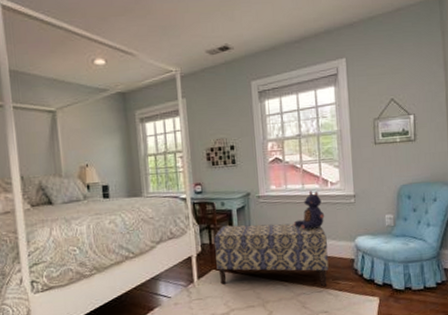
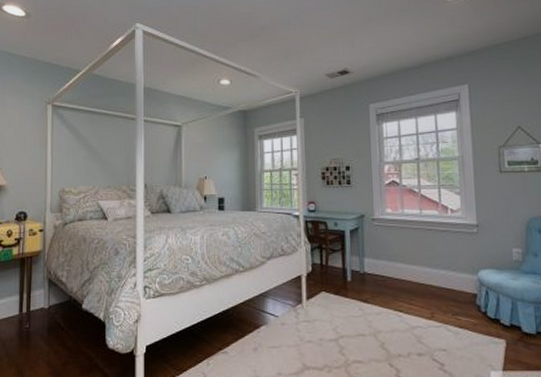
bench: present [214,223,329,286] -> none [326,247,448,320]
teddy bear: present [293,191,325,230] -> none [409,217,444,257]

